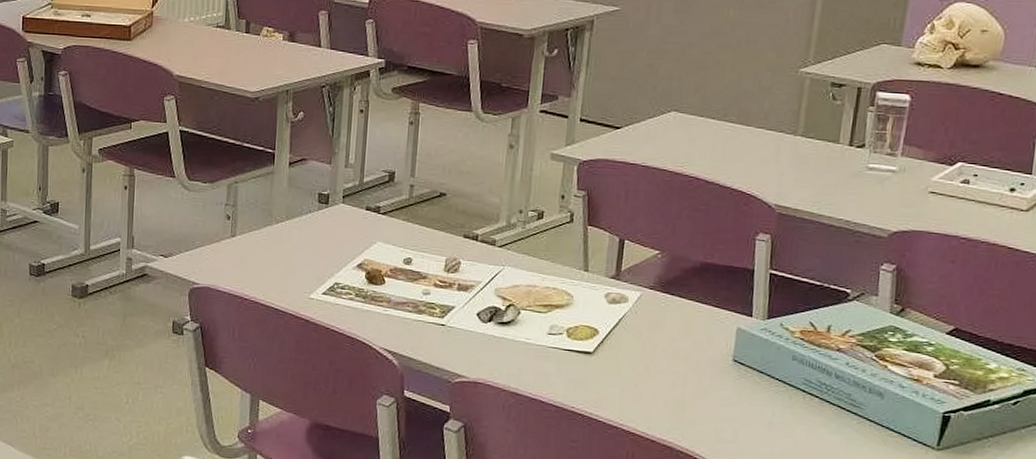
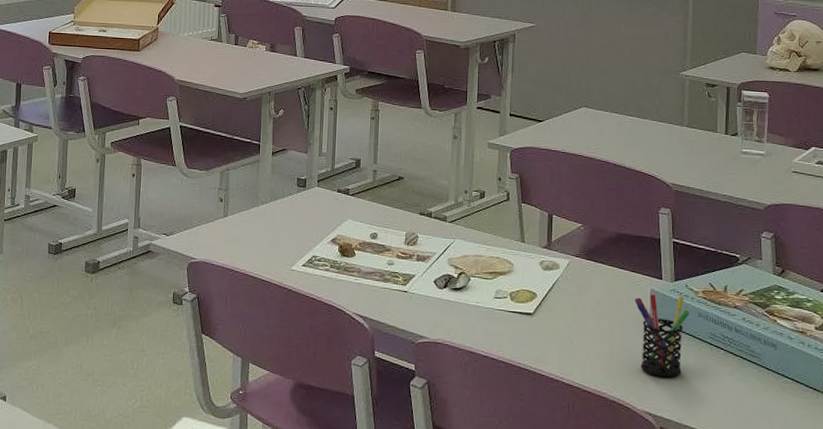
pen holder: none [716,332,782,427] -> present [634,293,690,377]

